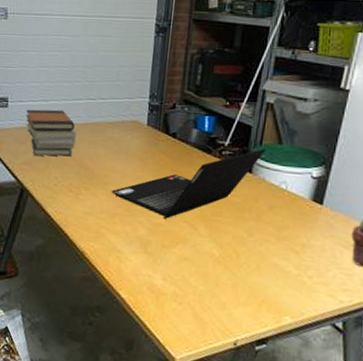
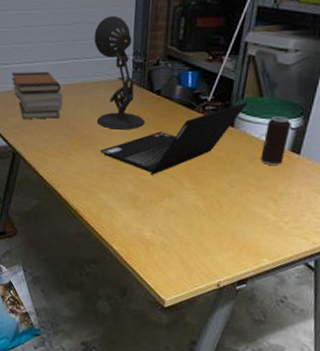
desk lamp: none [109,60,160,171] -> present [94,16,146,130]
beverage can: none [280,164,312,216] -> present [260,116,291,166]

